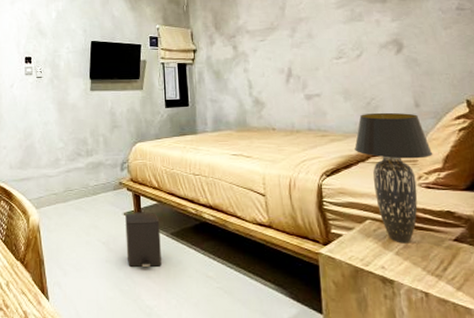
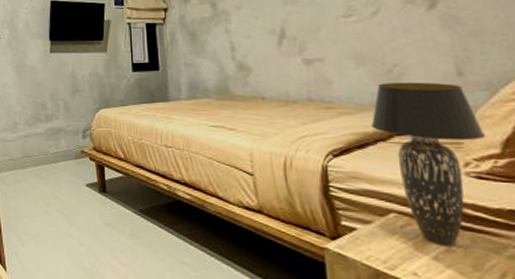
pedal bin: present [125,212,161,268] -> none [88,184,129,246]

